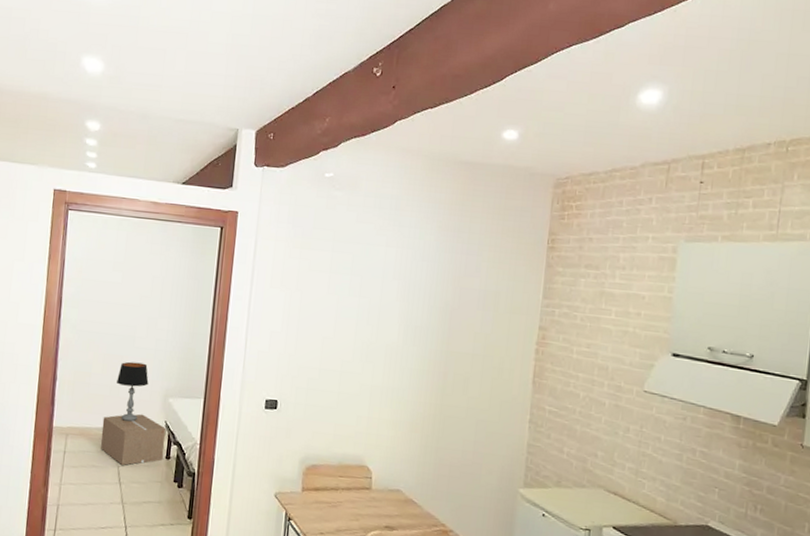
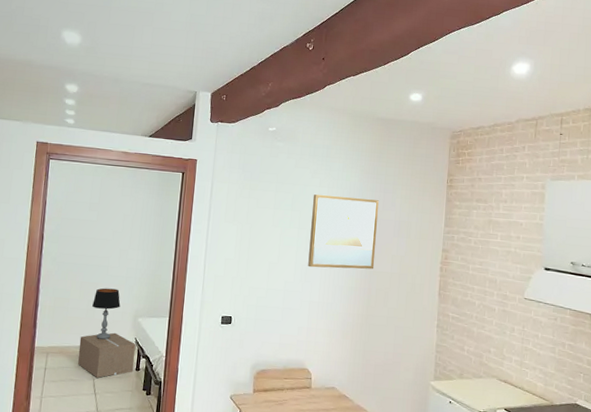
wall art: none [370,256,459,349] -> present [308,194,379,270]

